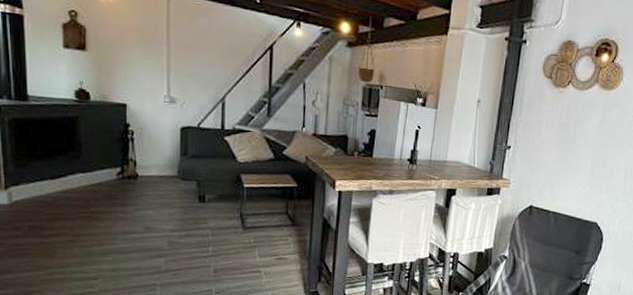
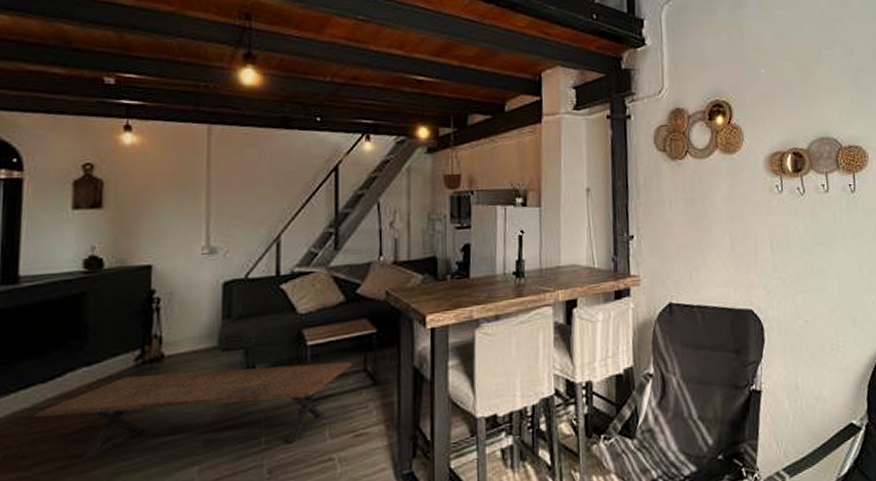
coffee table: none [47,185,277,256] -> present [33,362,352,462]

